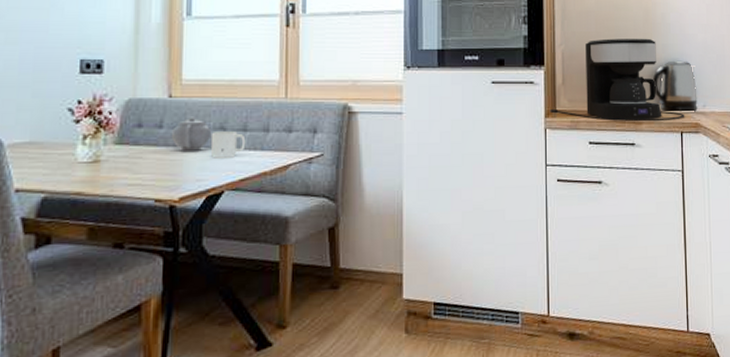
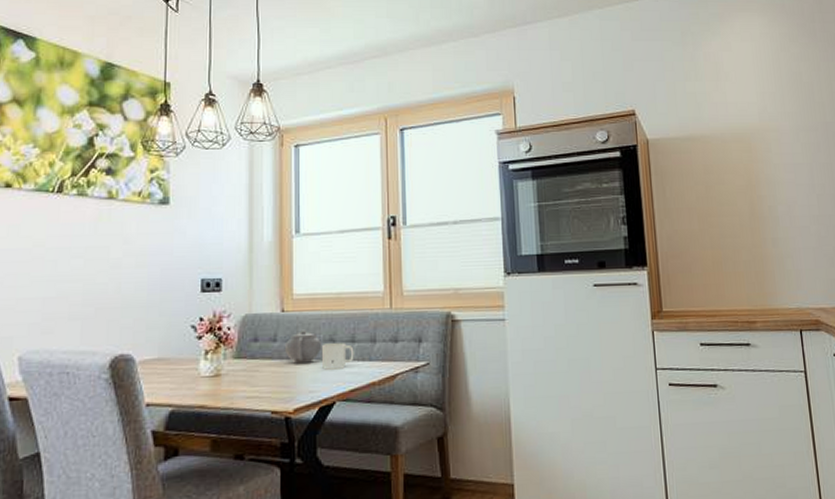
coffee maker: present [550,38,685,122] -> none [656,233,803,321]
kettle: present [652,60,698,112] -> none [763,254,817,309]

